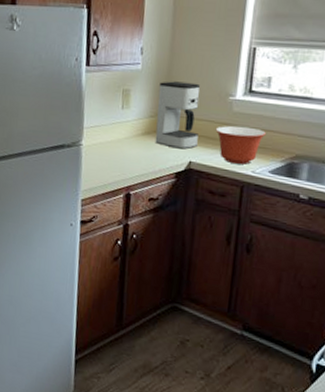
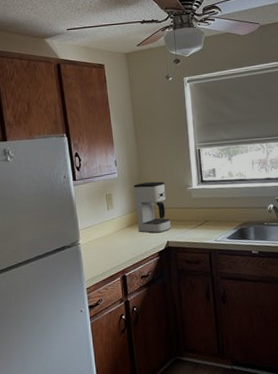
mixing bowl: present [215,125,266,165] -> none [182,207,219,237]

